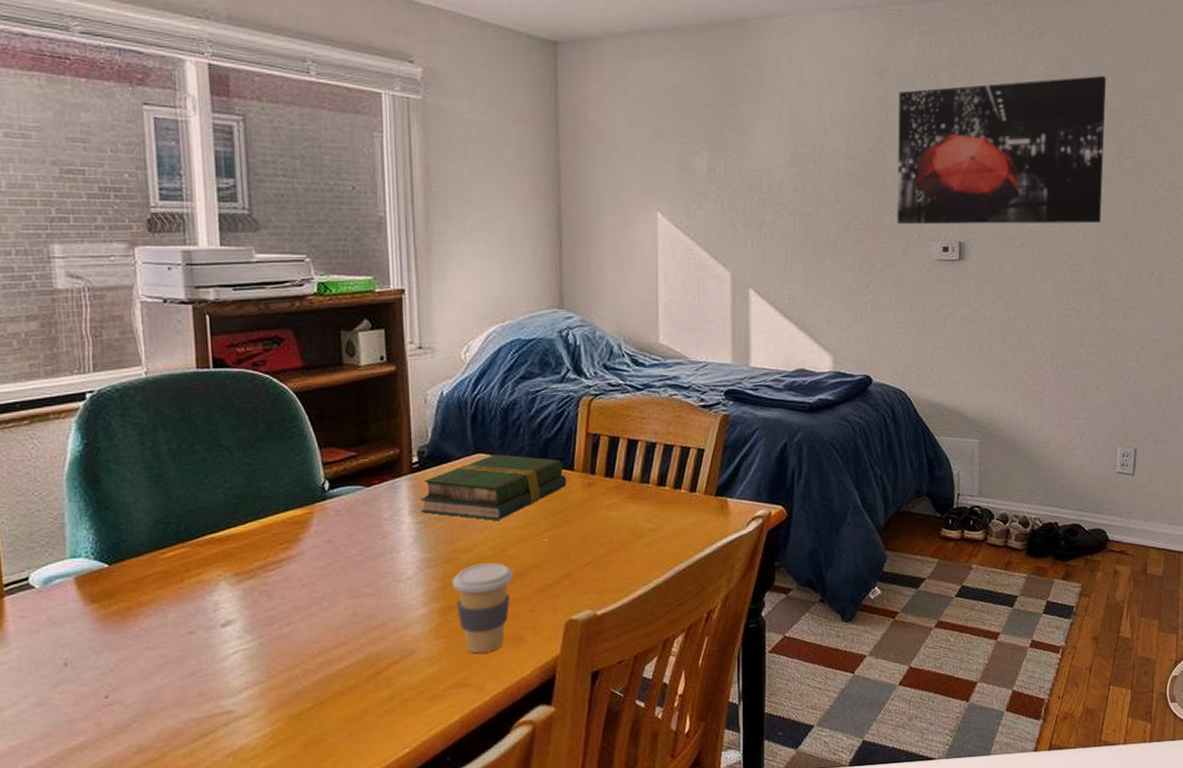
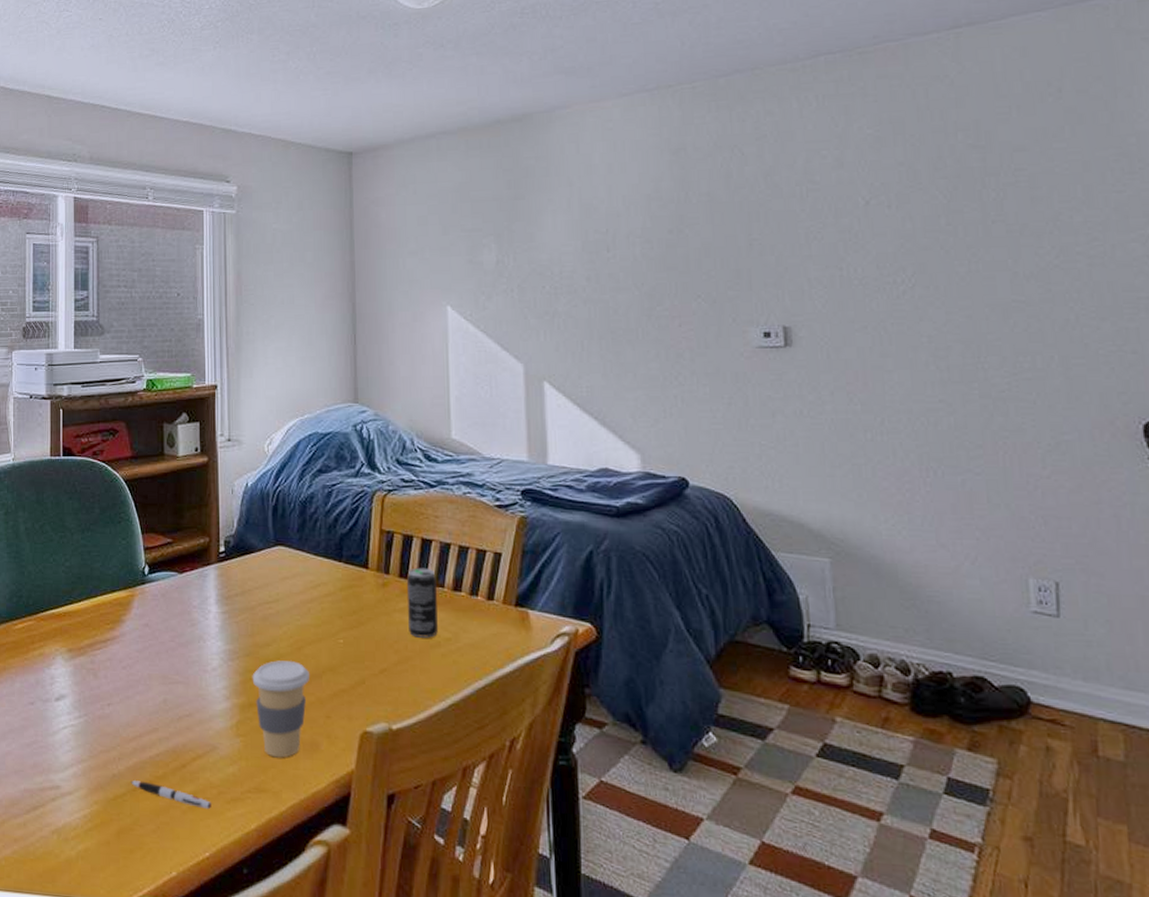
pen: none [318,693,410,710] -> present [131,780,211,810]
book: present [420,454,567,520] -> none [225,548,362,616]
beverage can: none [613,466,642,531] -> present [407,567,438,638]
wall art: present [897,75,1106,225] -> none [698,131,969,309]

